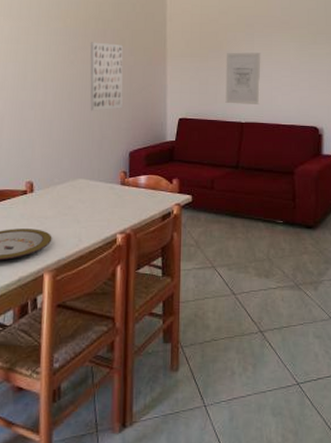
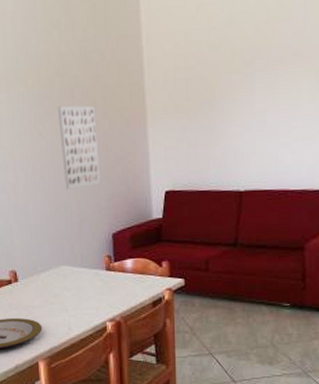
wall art: present [225,52,261,104] -> none [219,99,264,169]

